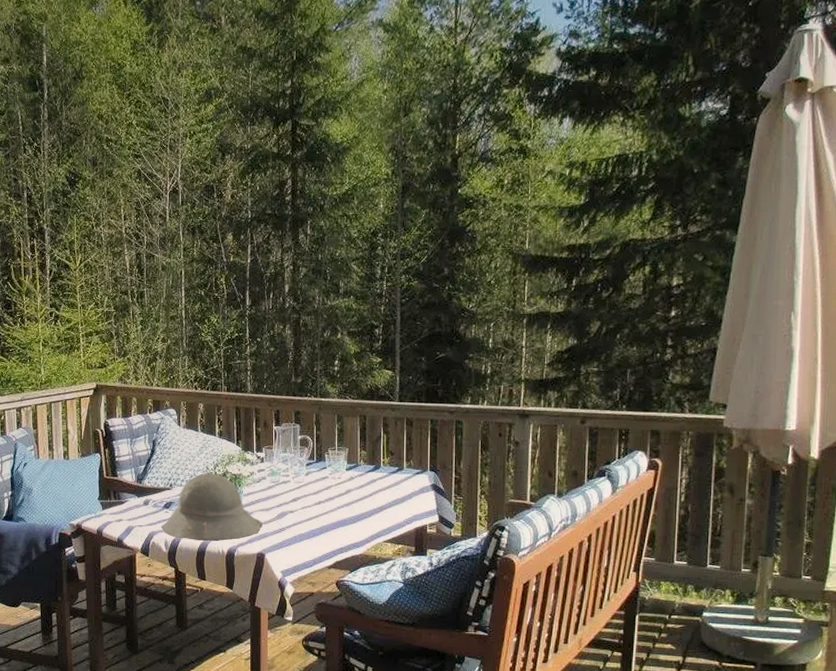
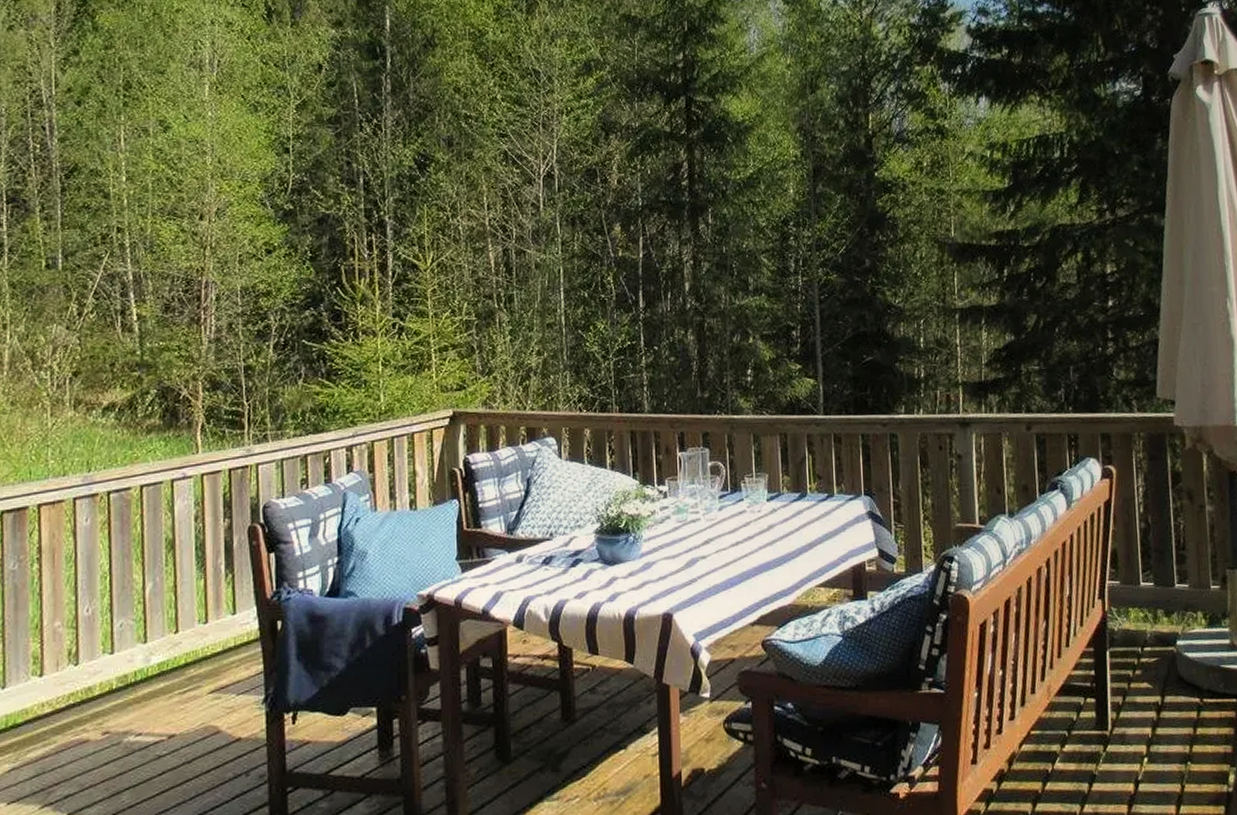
hat: present [161,473,263,541] -> none [539,515,669,603]

